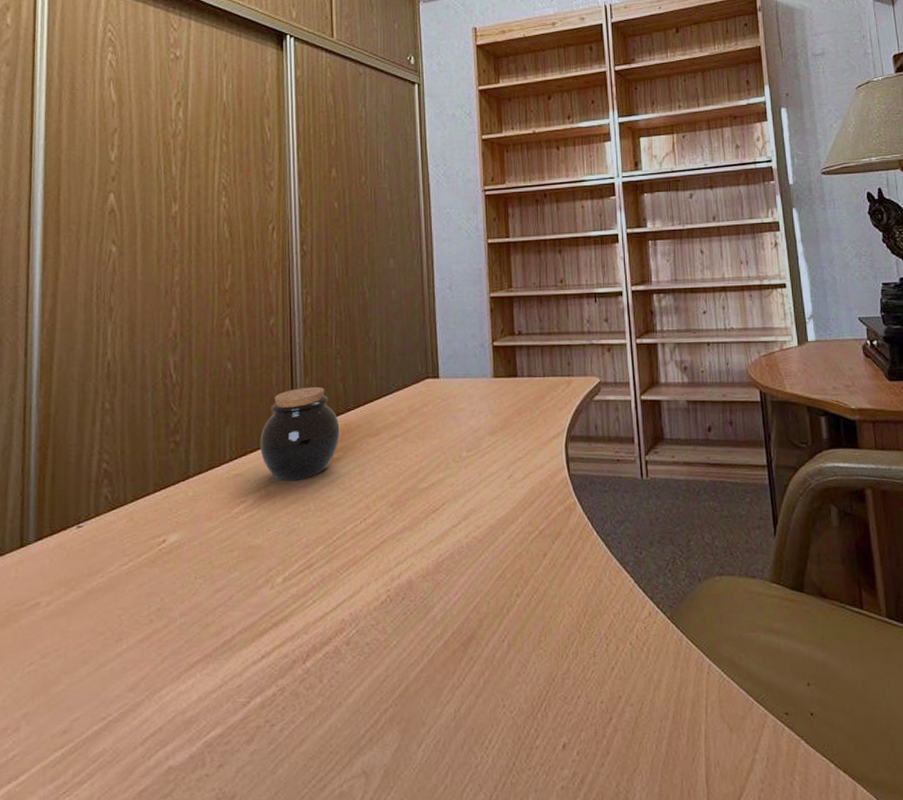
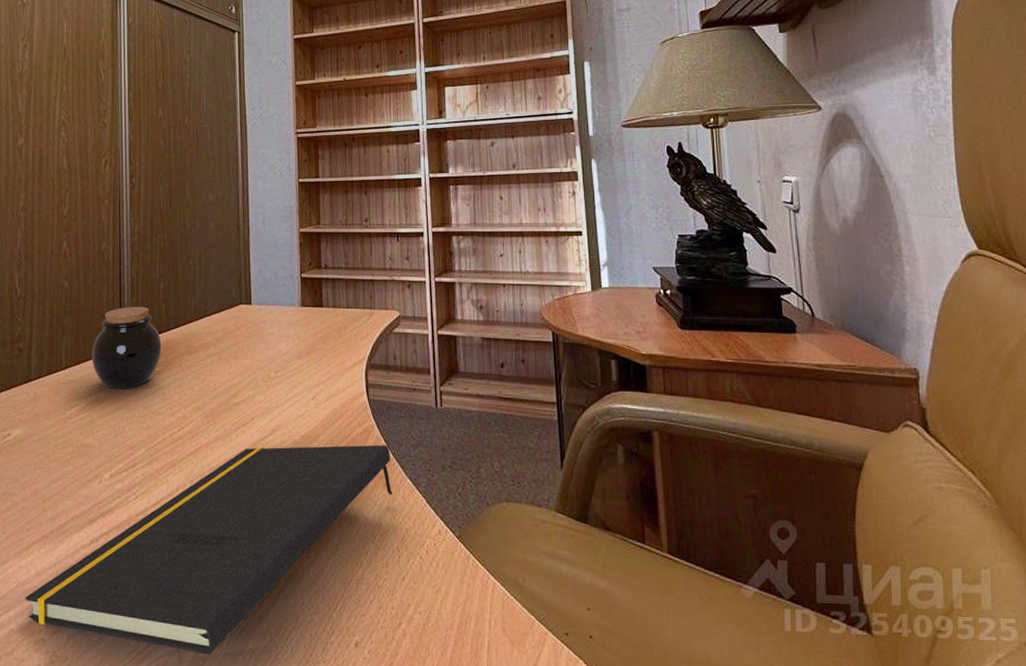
notepad: none [185,523,599,775] -> present [25,445,393,655]

